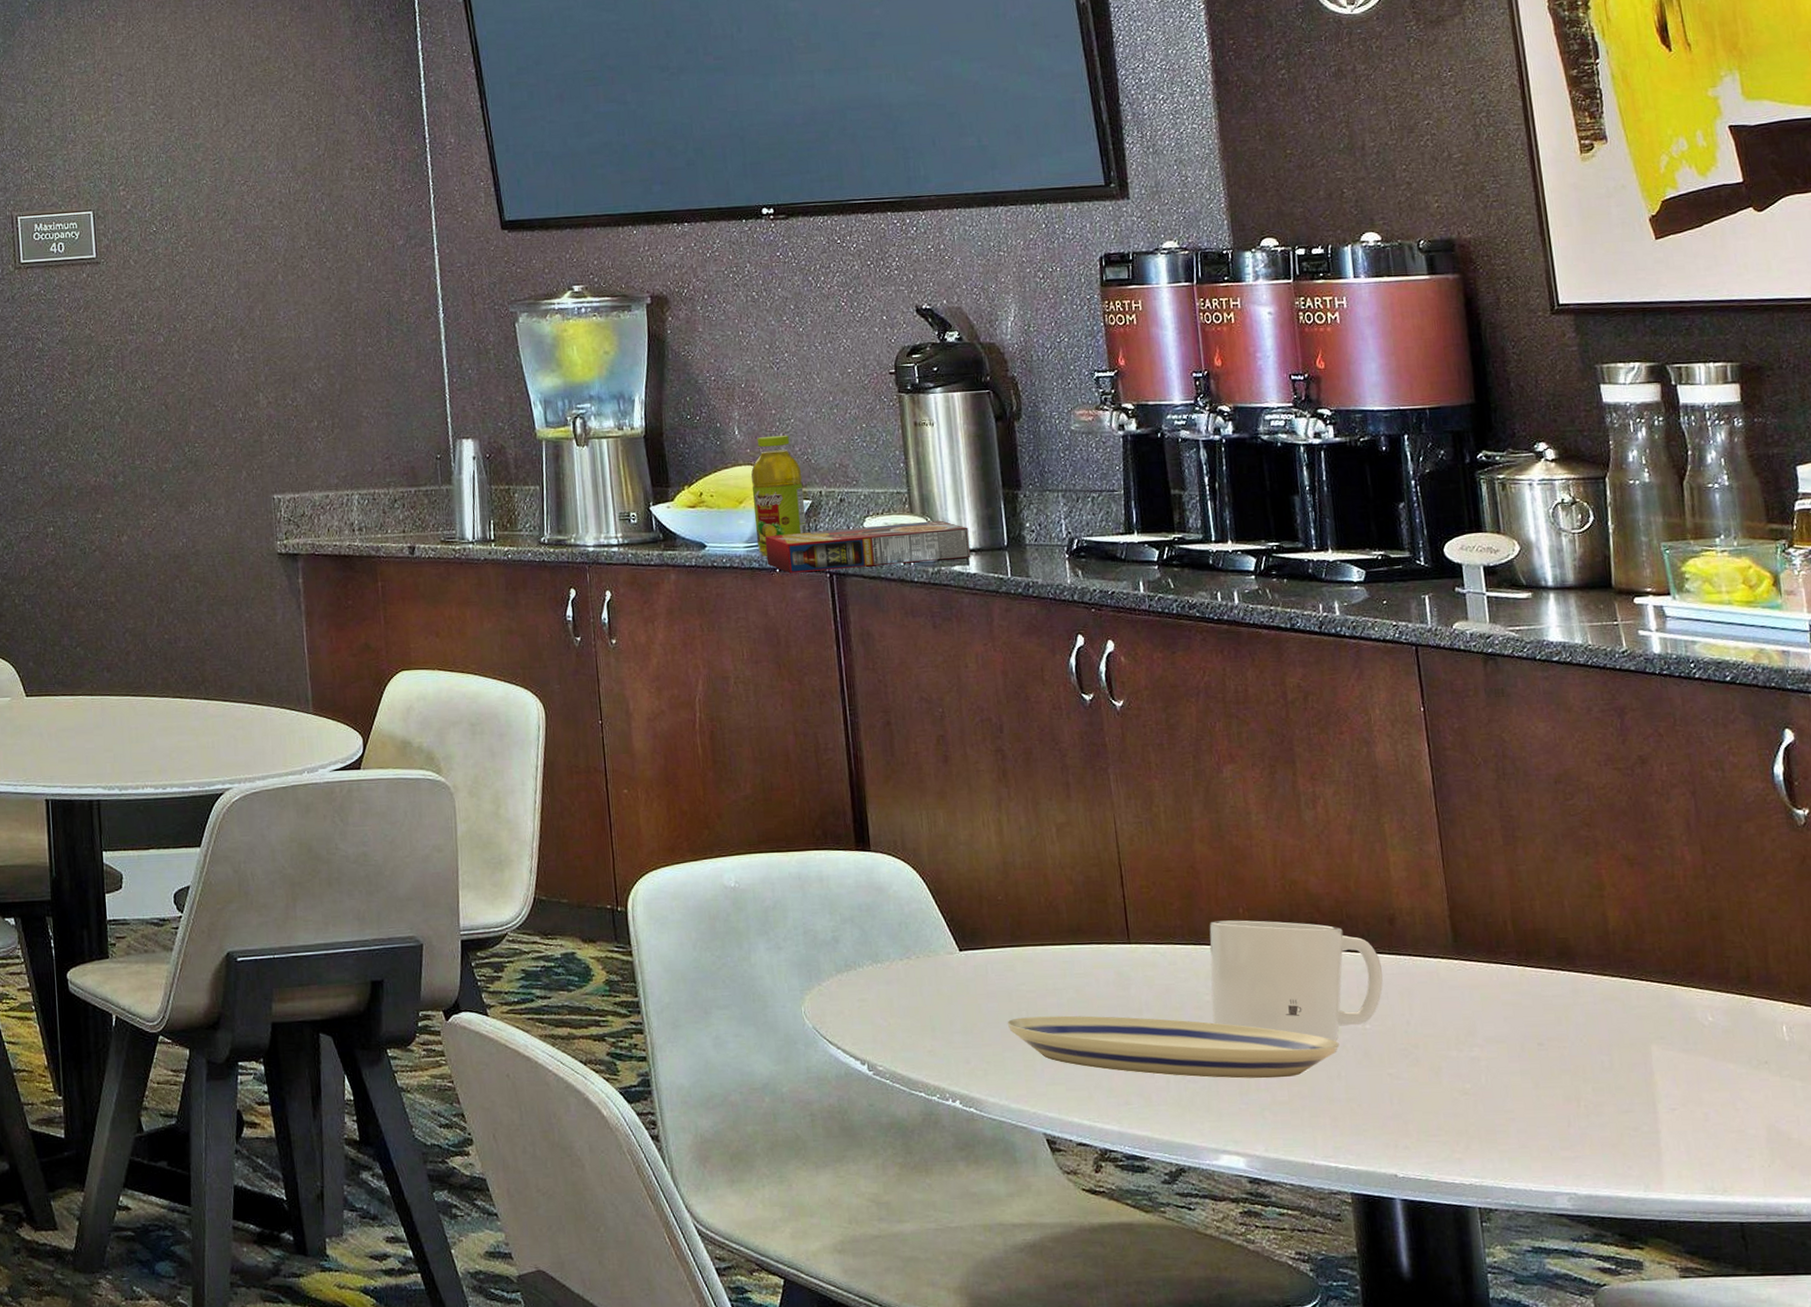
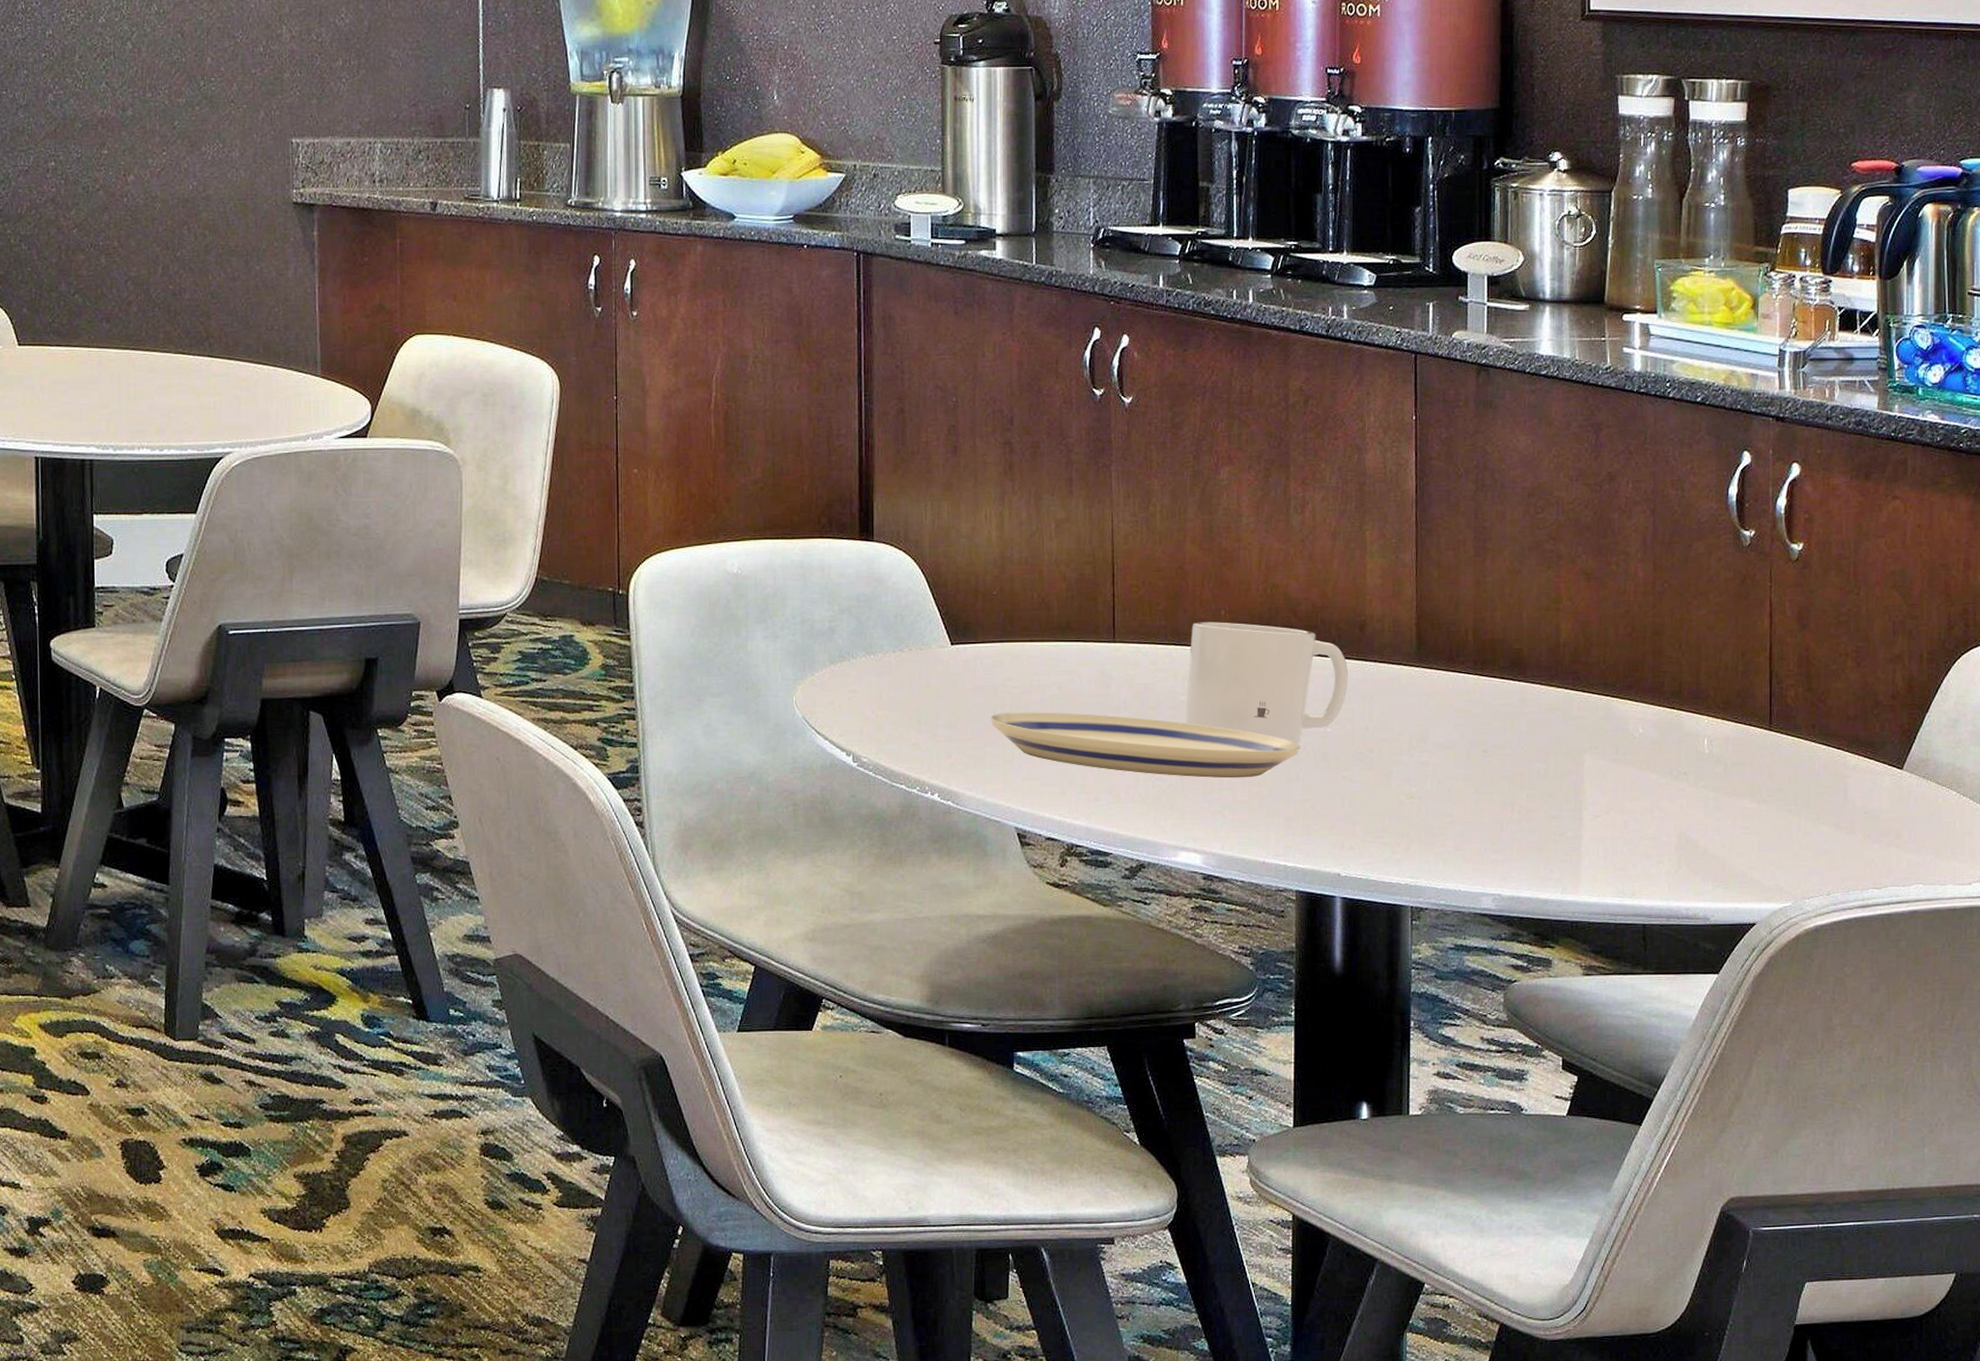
fruit juice: present [751,435,807,557] -> none [786,102,838,231]
cereal box: present [765,520,971,574] -> none [795,202,998,250]

